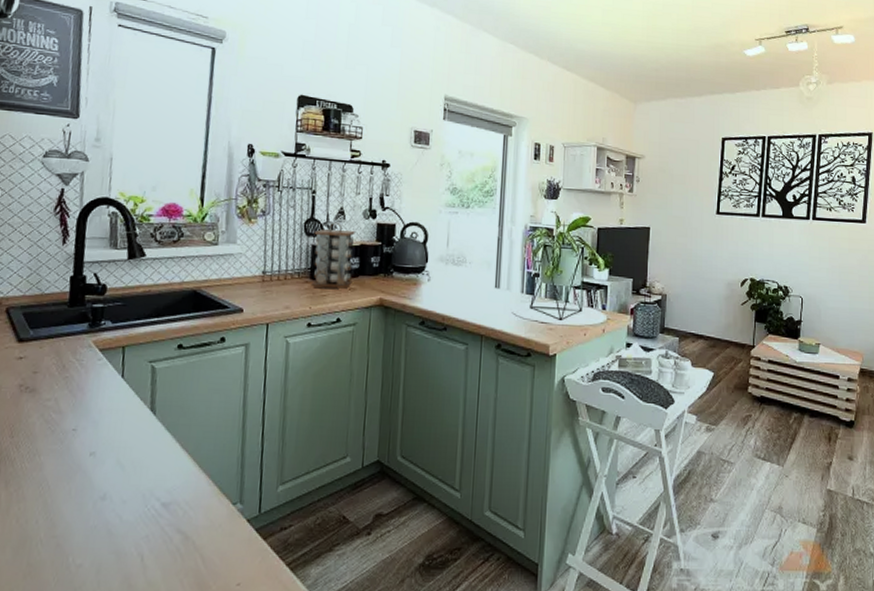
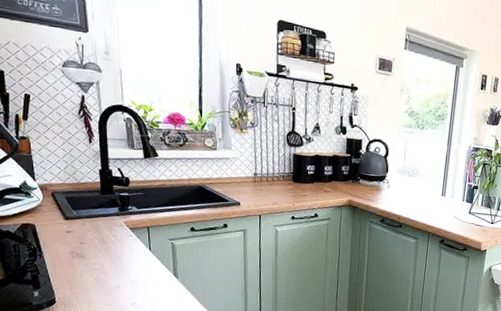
spice rack: present [312,222,355,289] -> none [294,135,329,191]

